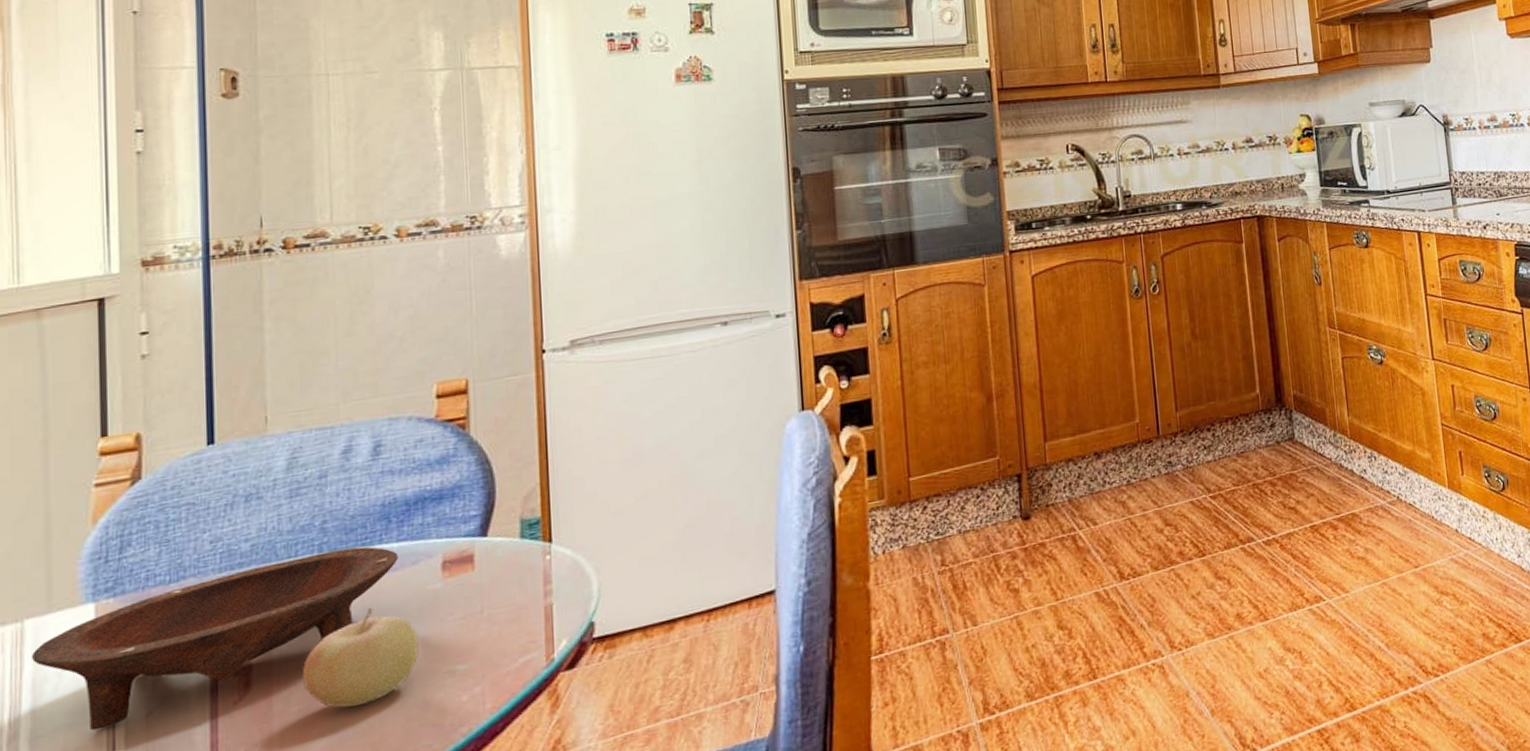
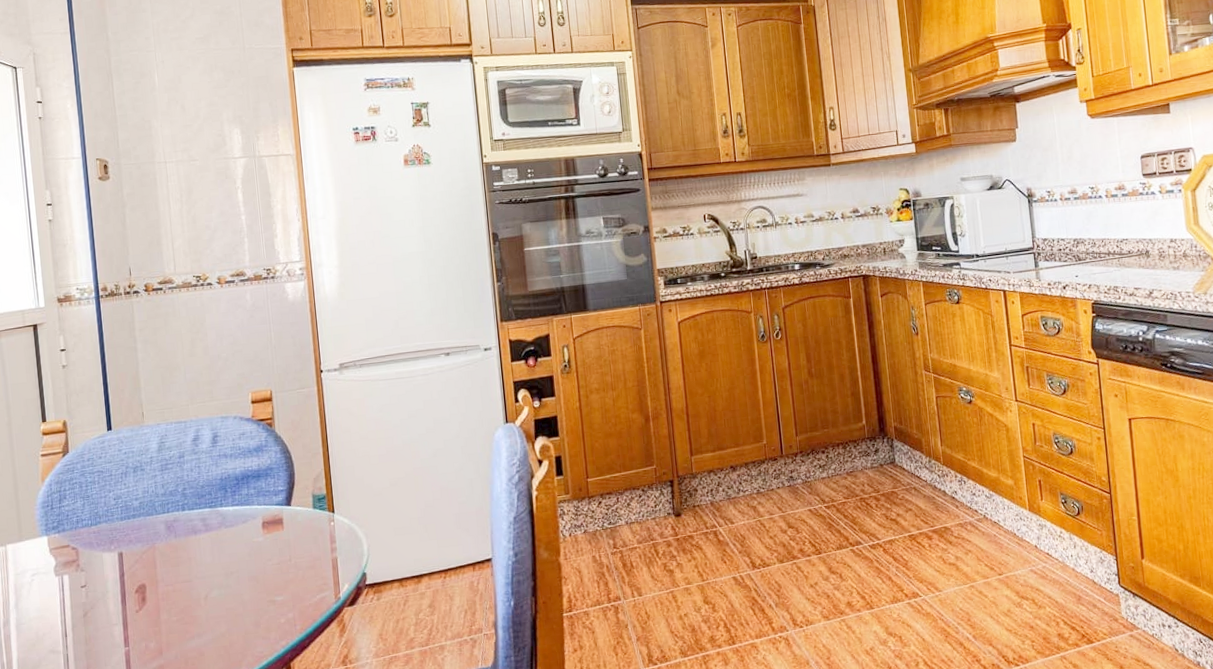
bowl: present [30,546,398,731] -> none [12,508,234,623]
fruit: present [303,608,419,708] -> none [177,552,251,621]

